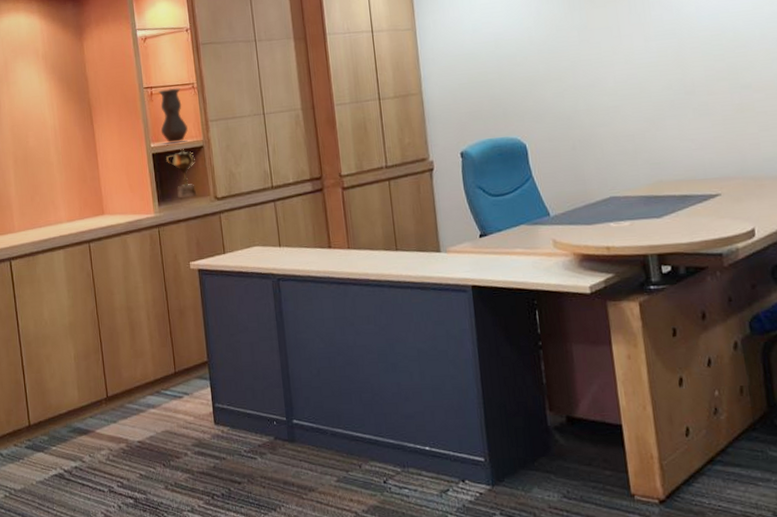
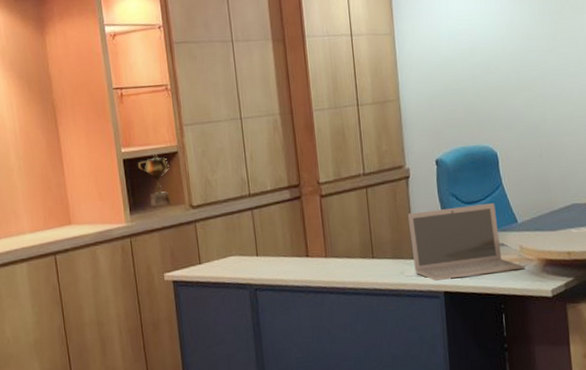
vase: present [158,87,188,143] -> none [129,88,161,148]
laptop: none [431,196,560,275] -> present [407,203,525,282]

